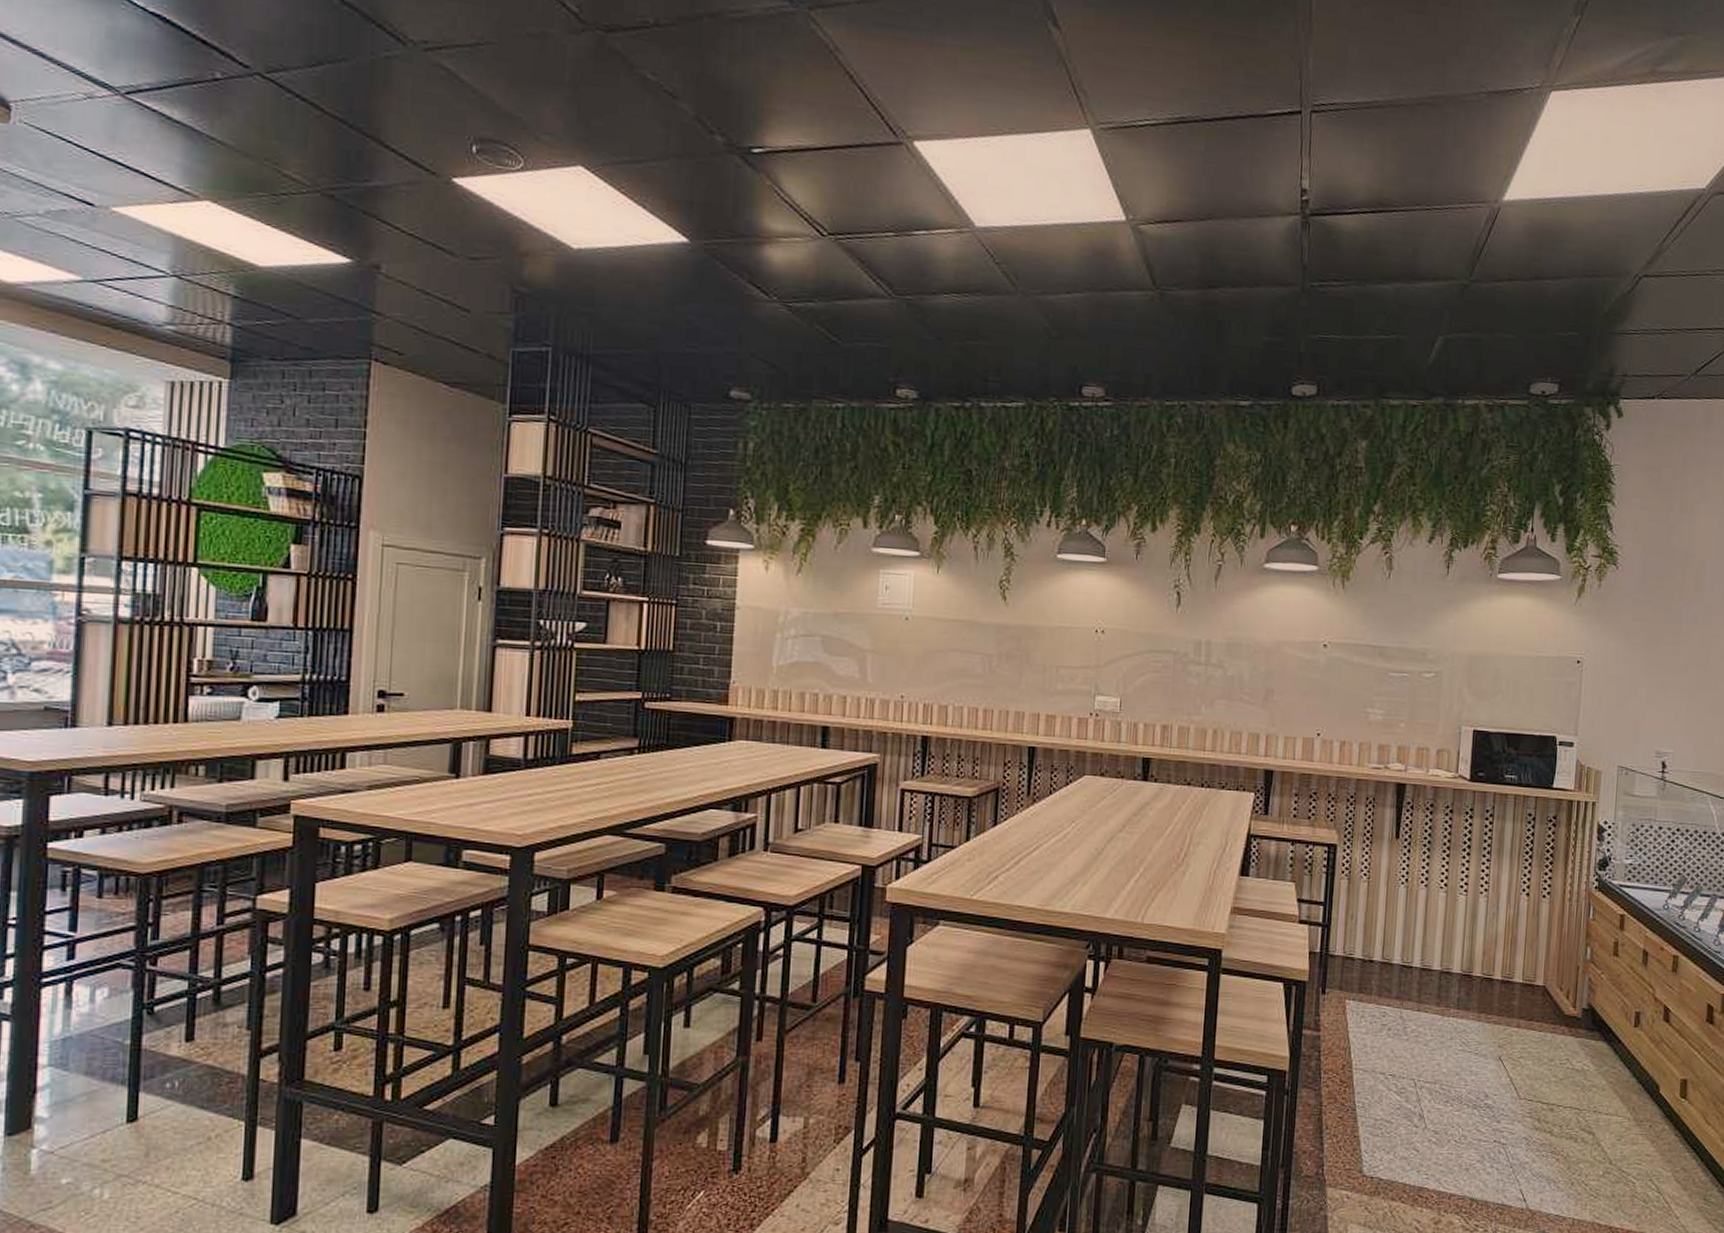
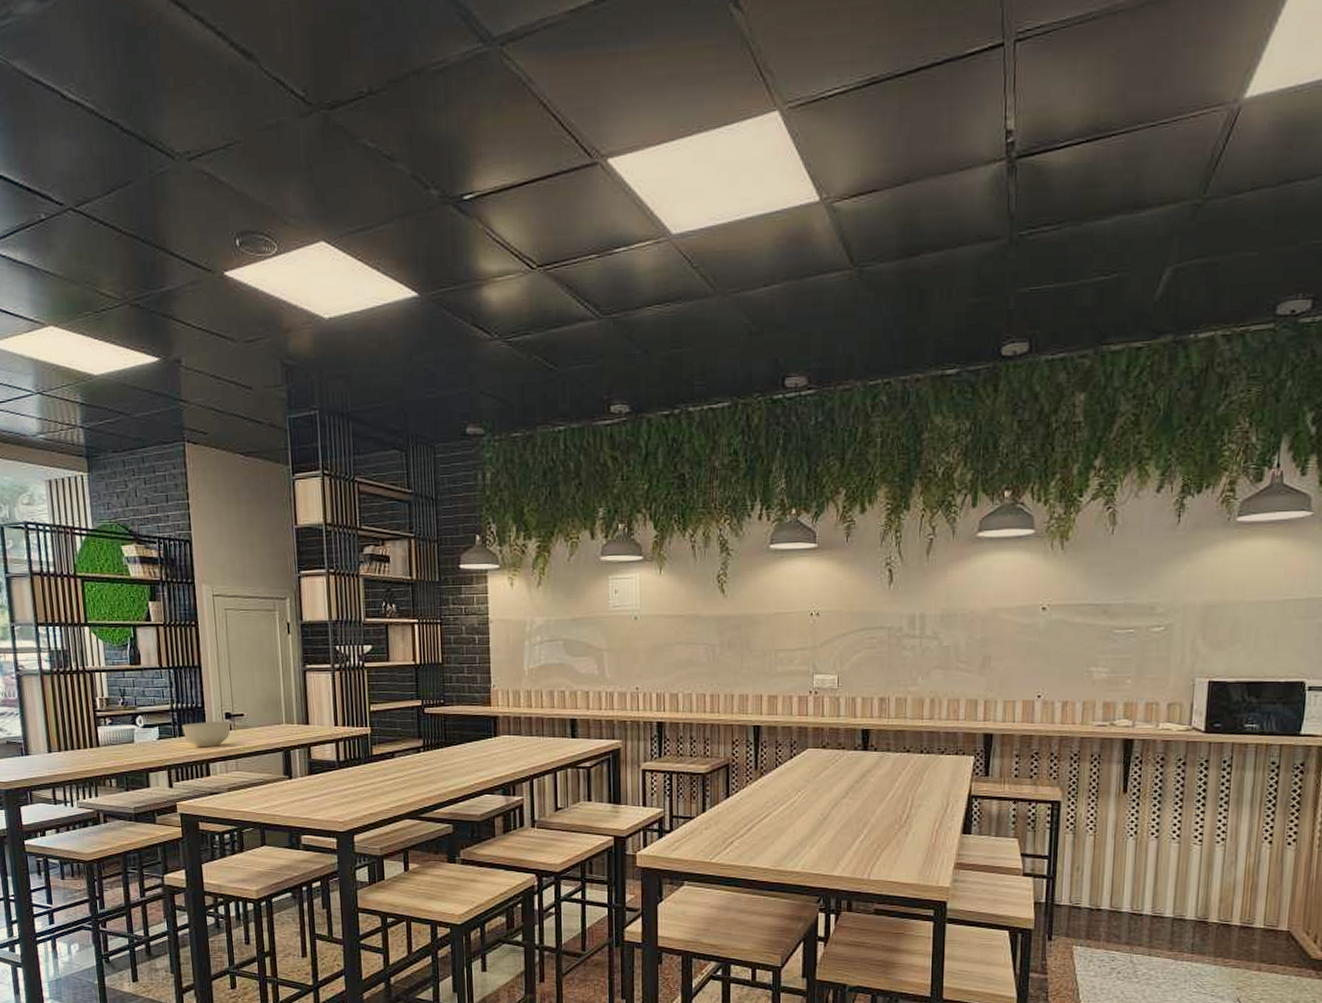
bowl: none [313,699,385,733] -> present [181,720,231,748]

